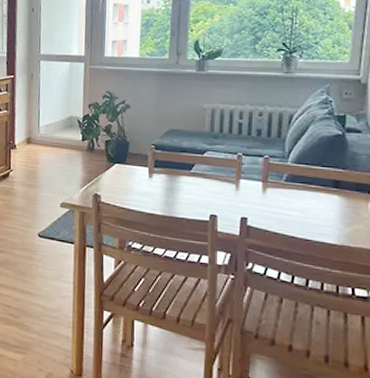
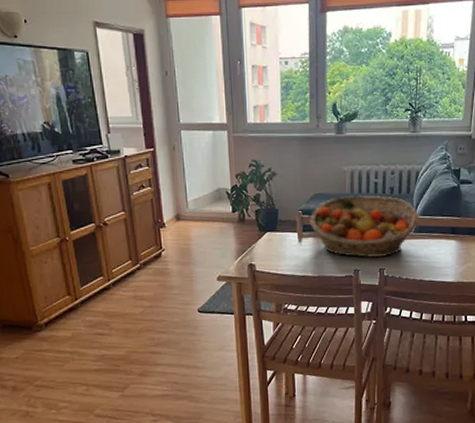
fruit basket: none [162,134,294,204] -> present [309,195,420,257]

